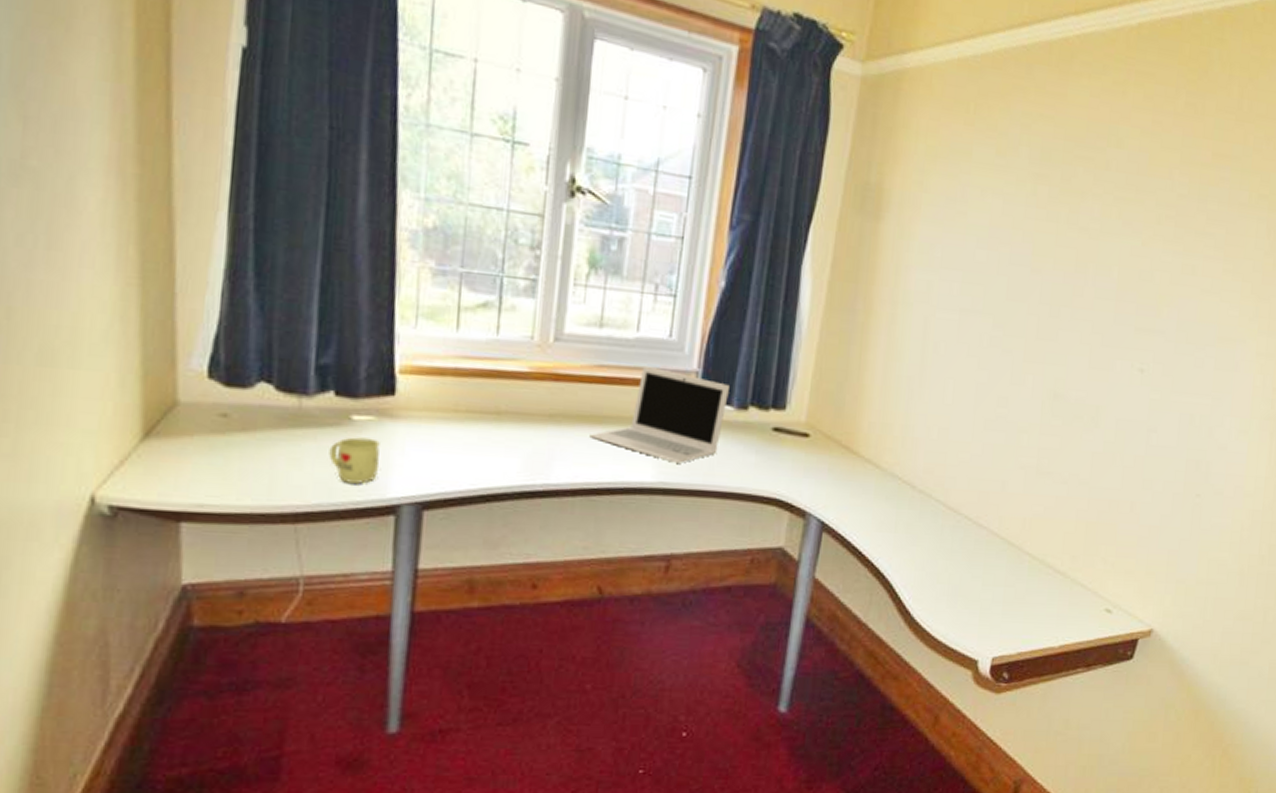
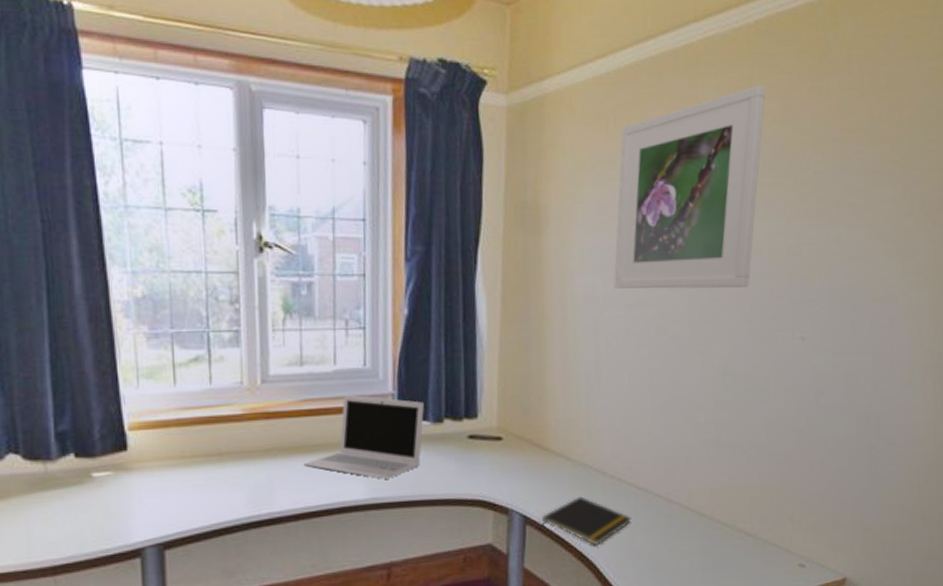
mug: present [329,437,380,484] -> none [76,491,120,534]
notepad: none [838,508,936,564] -> present [541,496,631,546]
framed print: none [951,92,1139,308] -> present [614,84,766,289]

